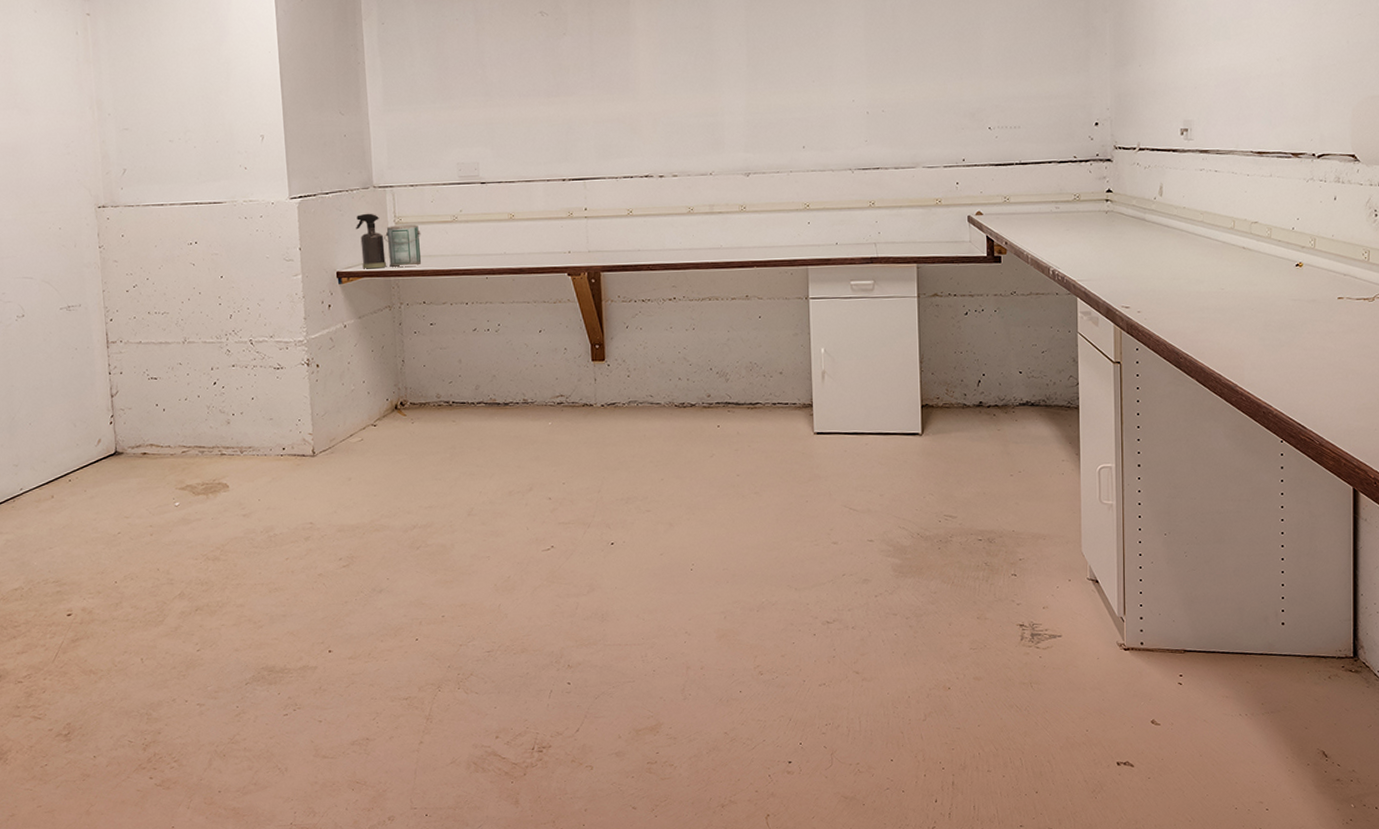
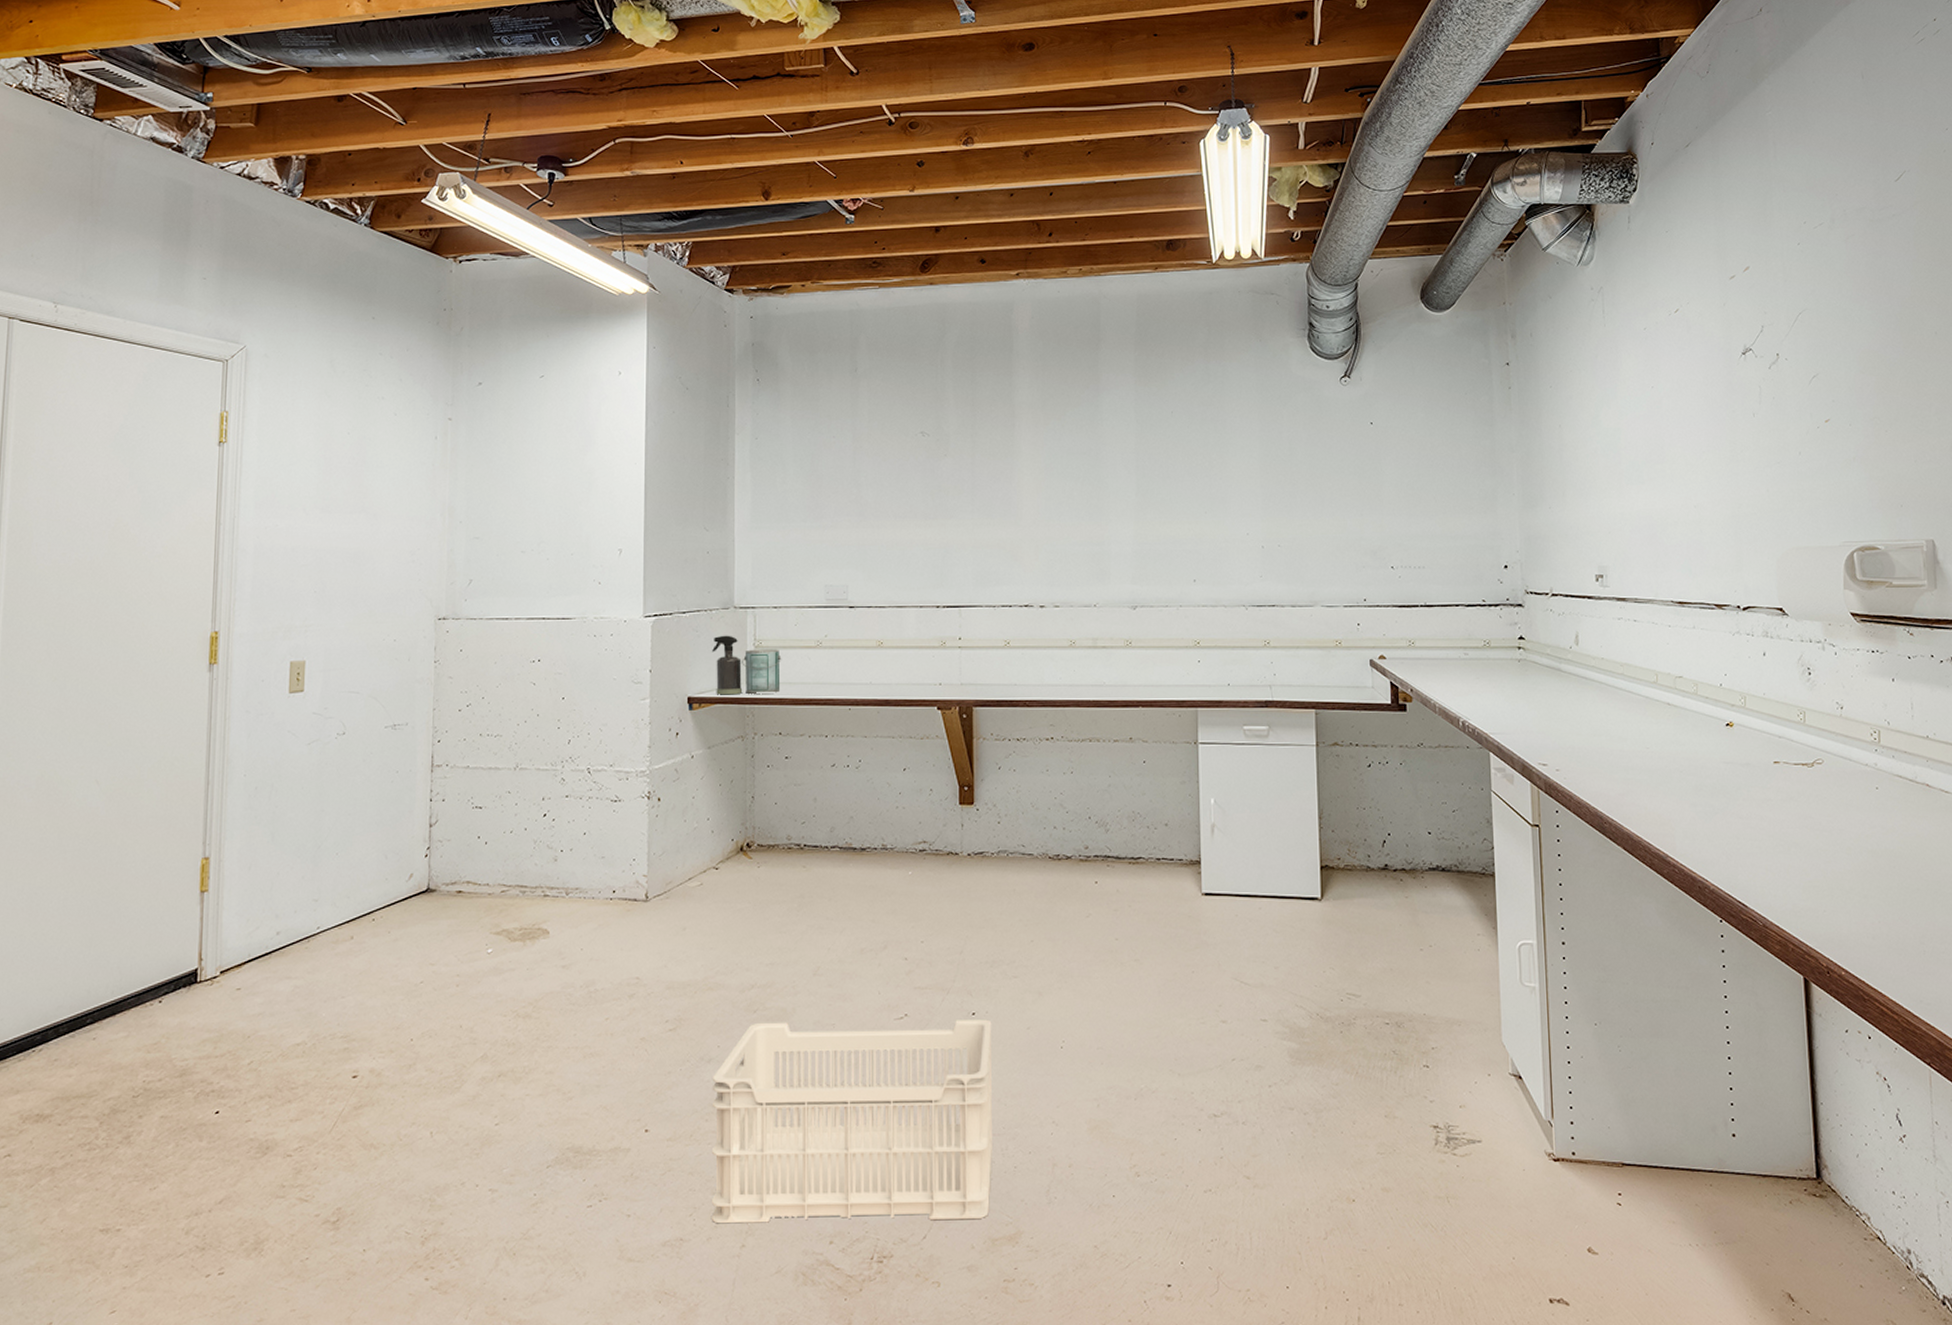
plastic crate: none [384,548,634,726] -> present [711,1019,993,1224]

